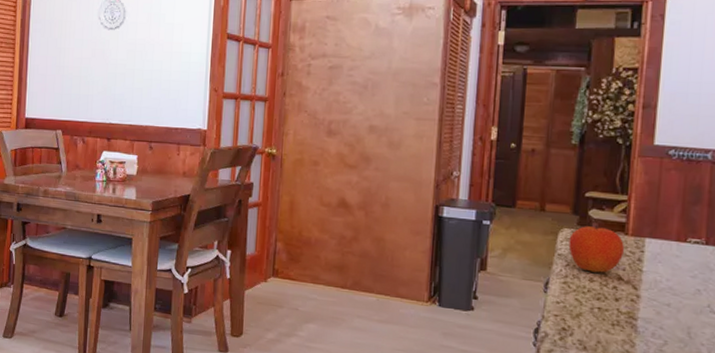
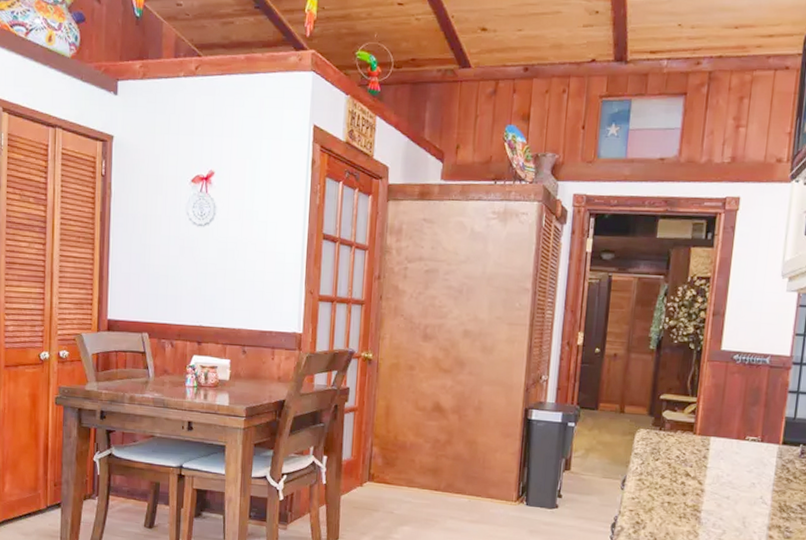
fruit: present [568,225,624,273] -> none [644,426,692,470]

